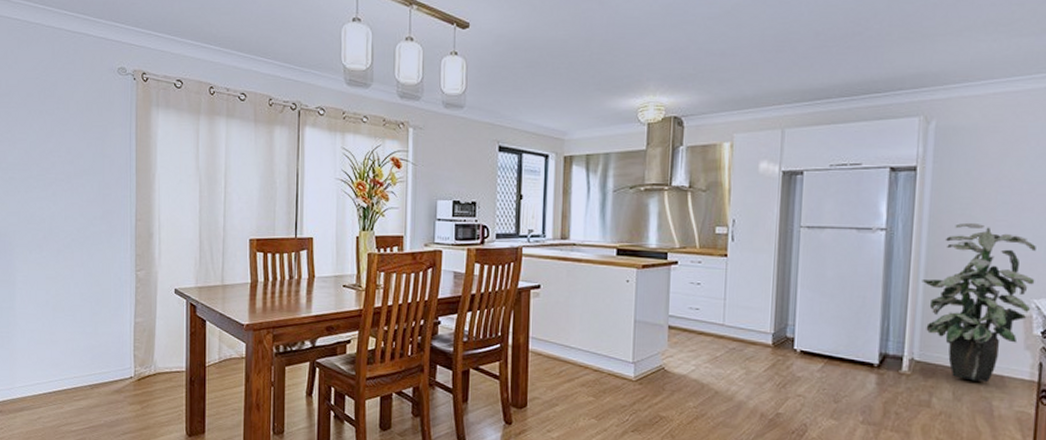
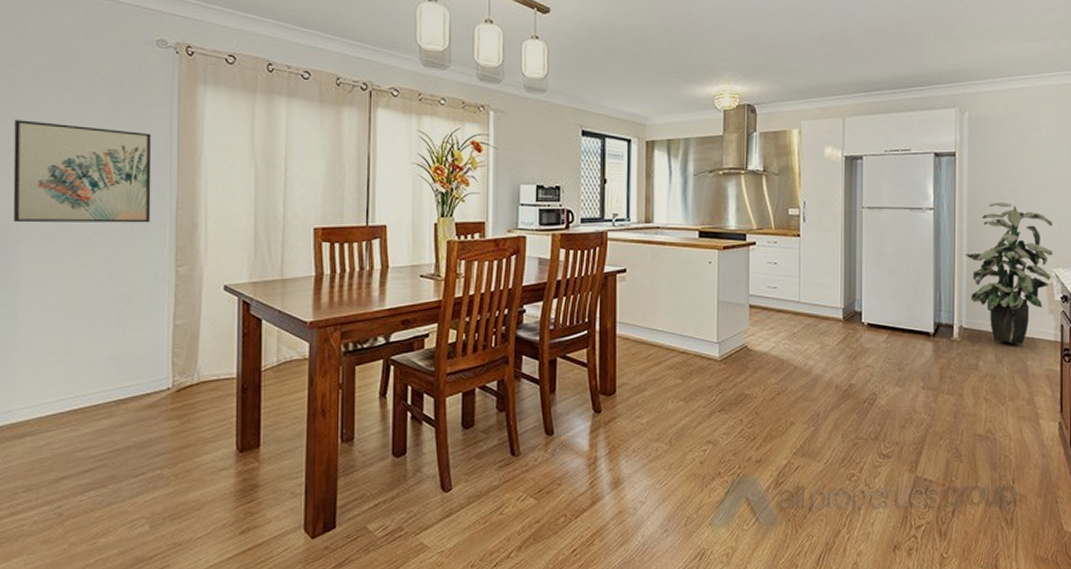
wall art: none [9,142,115,232] -> present [13,120,152,223]

